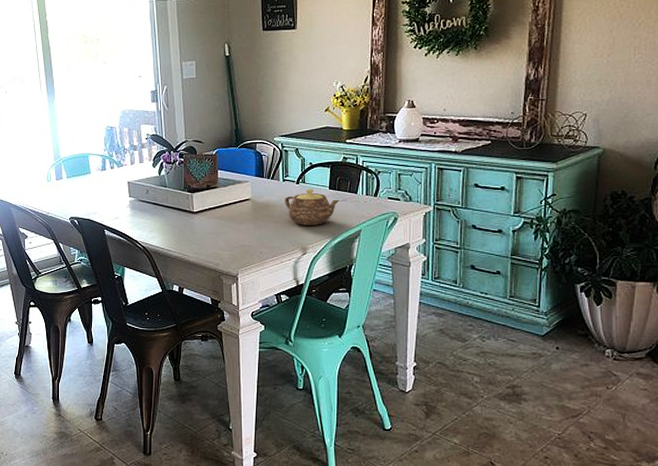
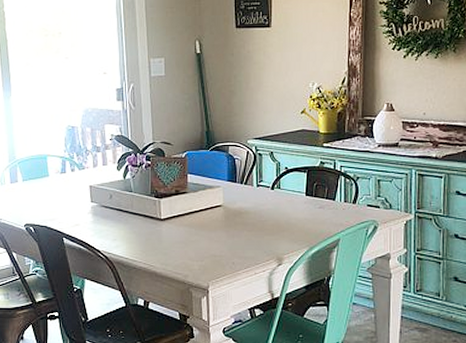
teapot: present [284,189,340,225] -> none [258,195,317,234]

